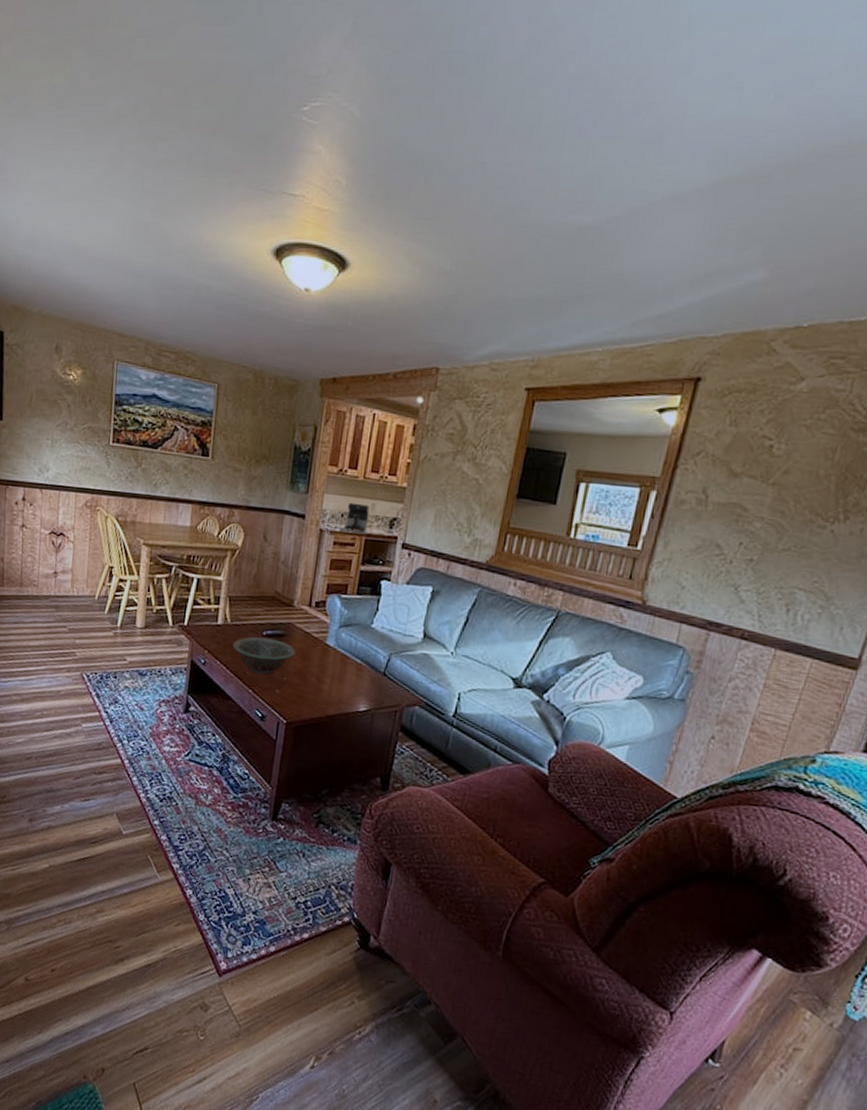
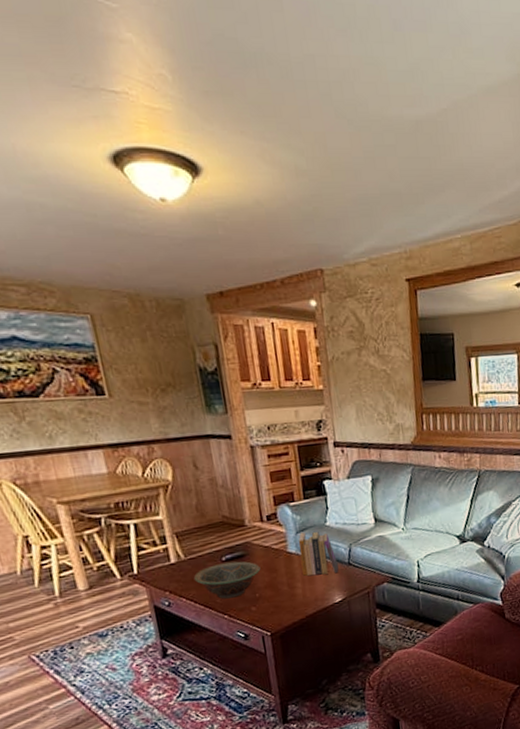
books: none [334,628,373,681] -> present [298,531,339,577]
coffee maker: present [344,502,370,533] -> none [271,413,297,441]

